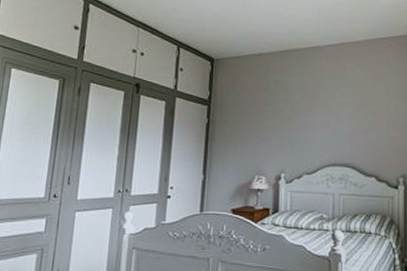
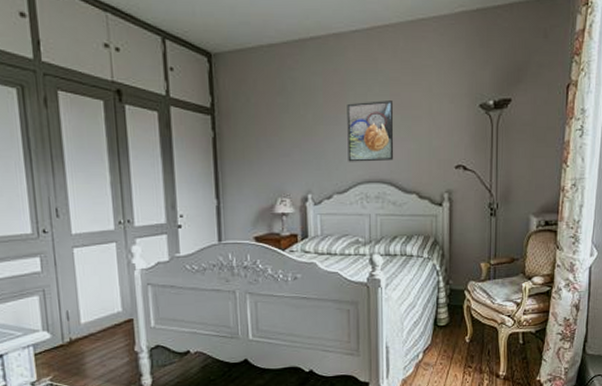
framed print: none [317,99,357,148] -> present [347,101,394,162]

